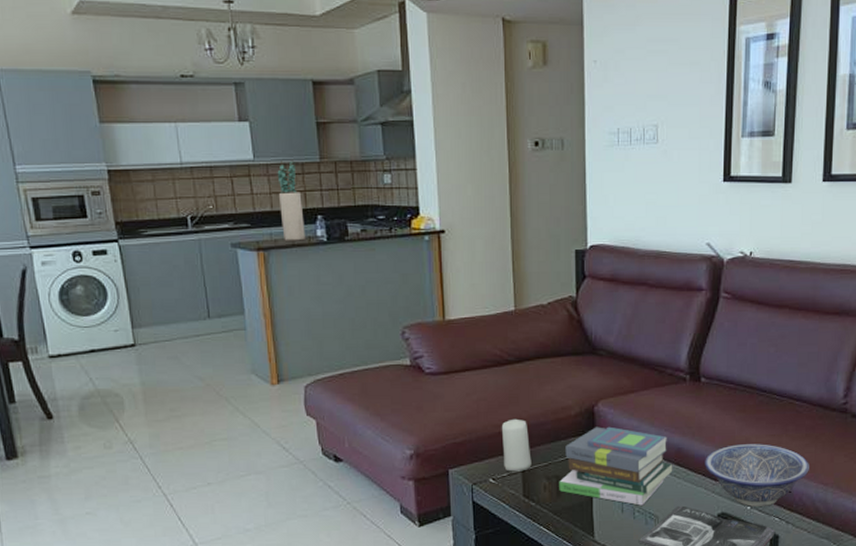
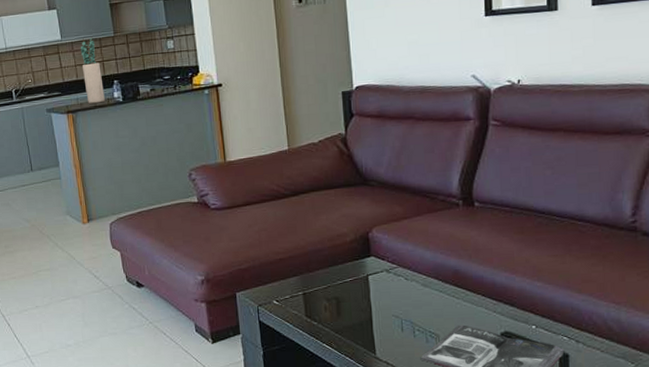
candle: present [501,418,532,472] -> none [281,246,312,294]
books: present [559,426,673,506] -> none [339,251,451,325]
decorative bowl: present [705,444,809,508] -> none [483,264,598,327]

